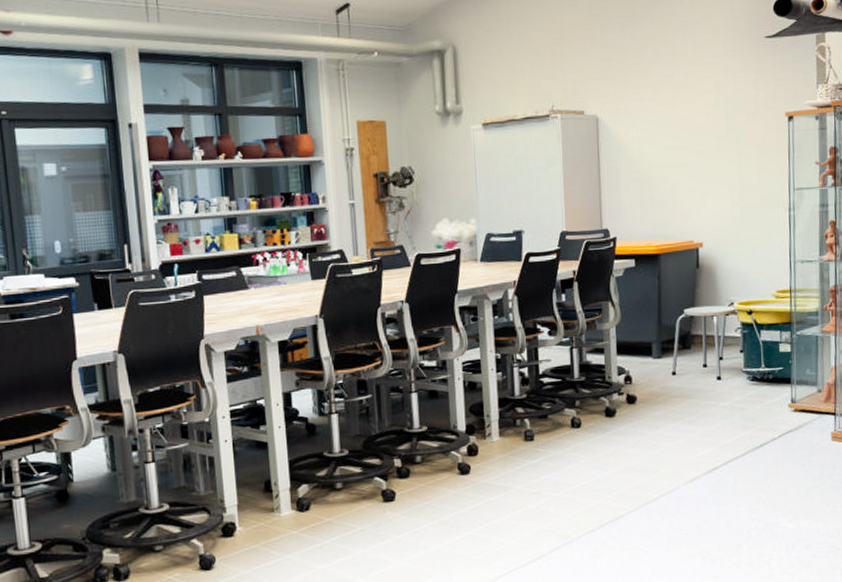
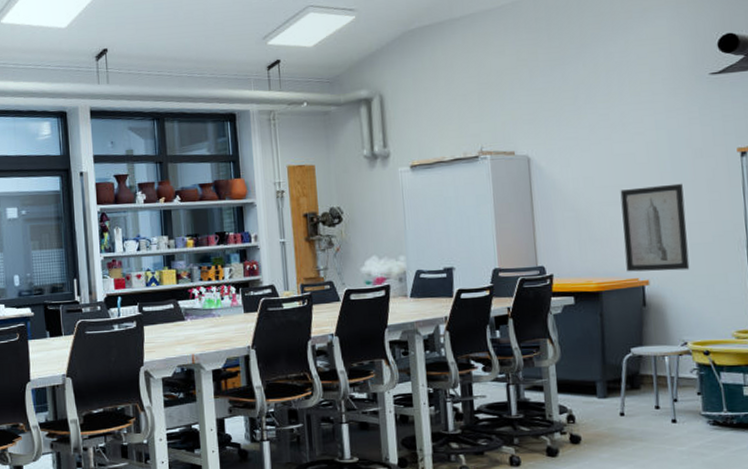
wall art: none [680,146,739,235] -> present [620,183,690,272]

